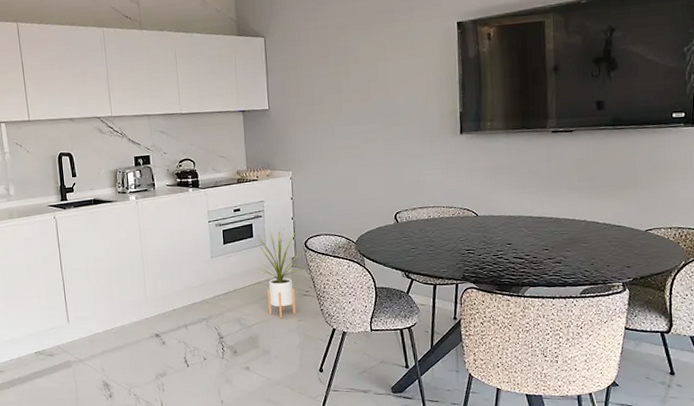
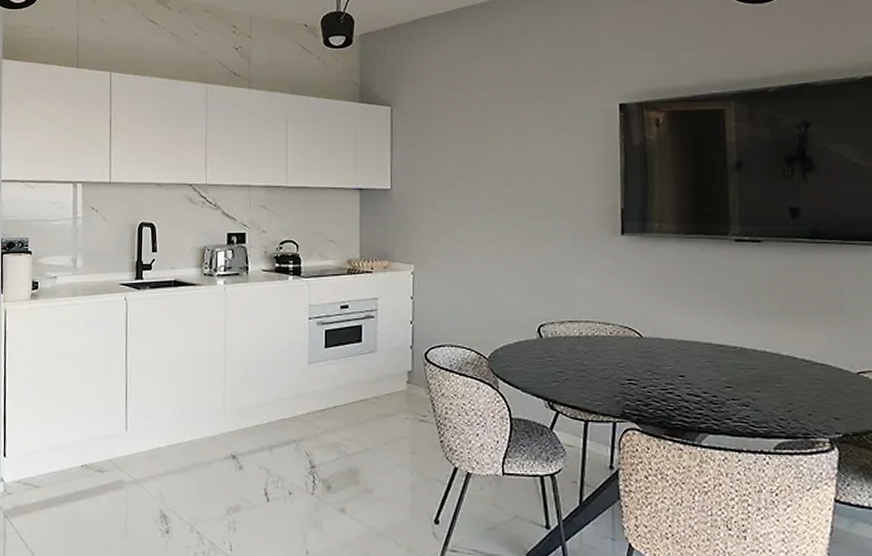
house plant: present [258,226,302,318] -> none [367,330,420,448]

